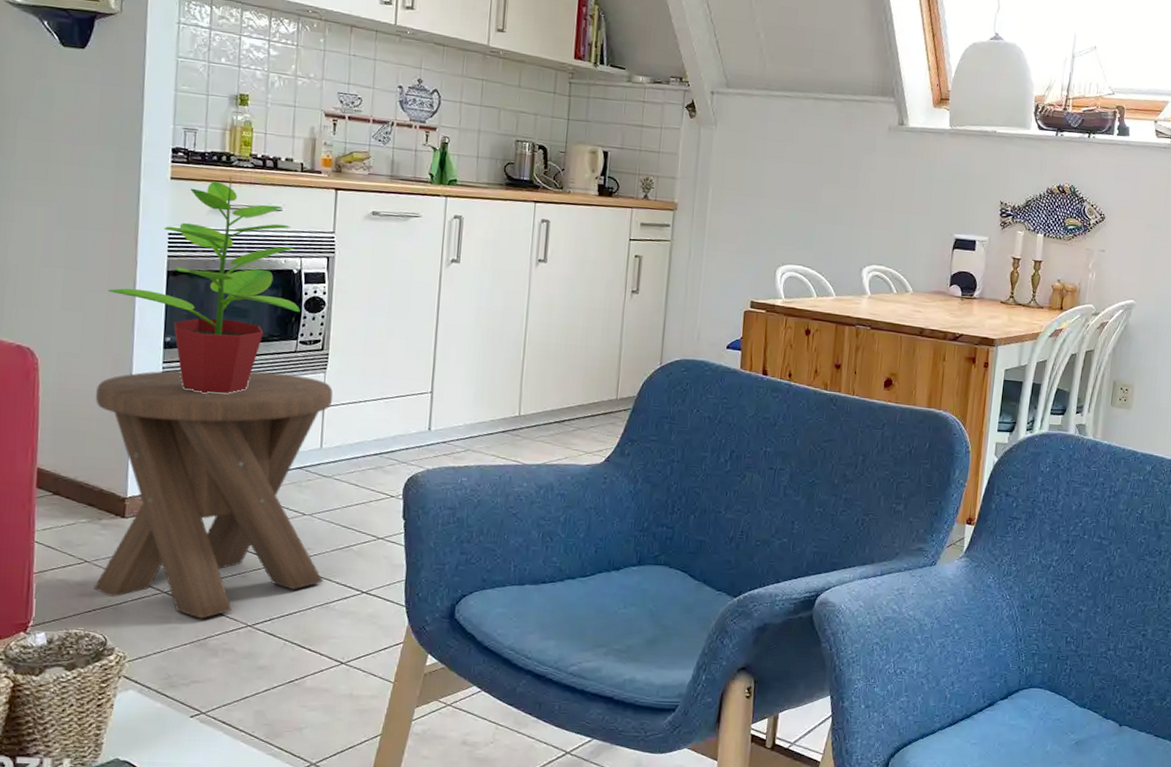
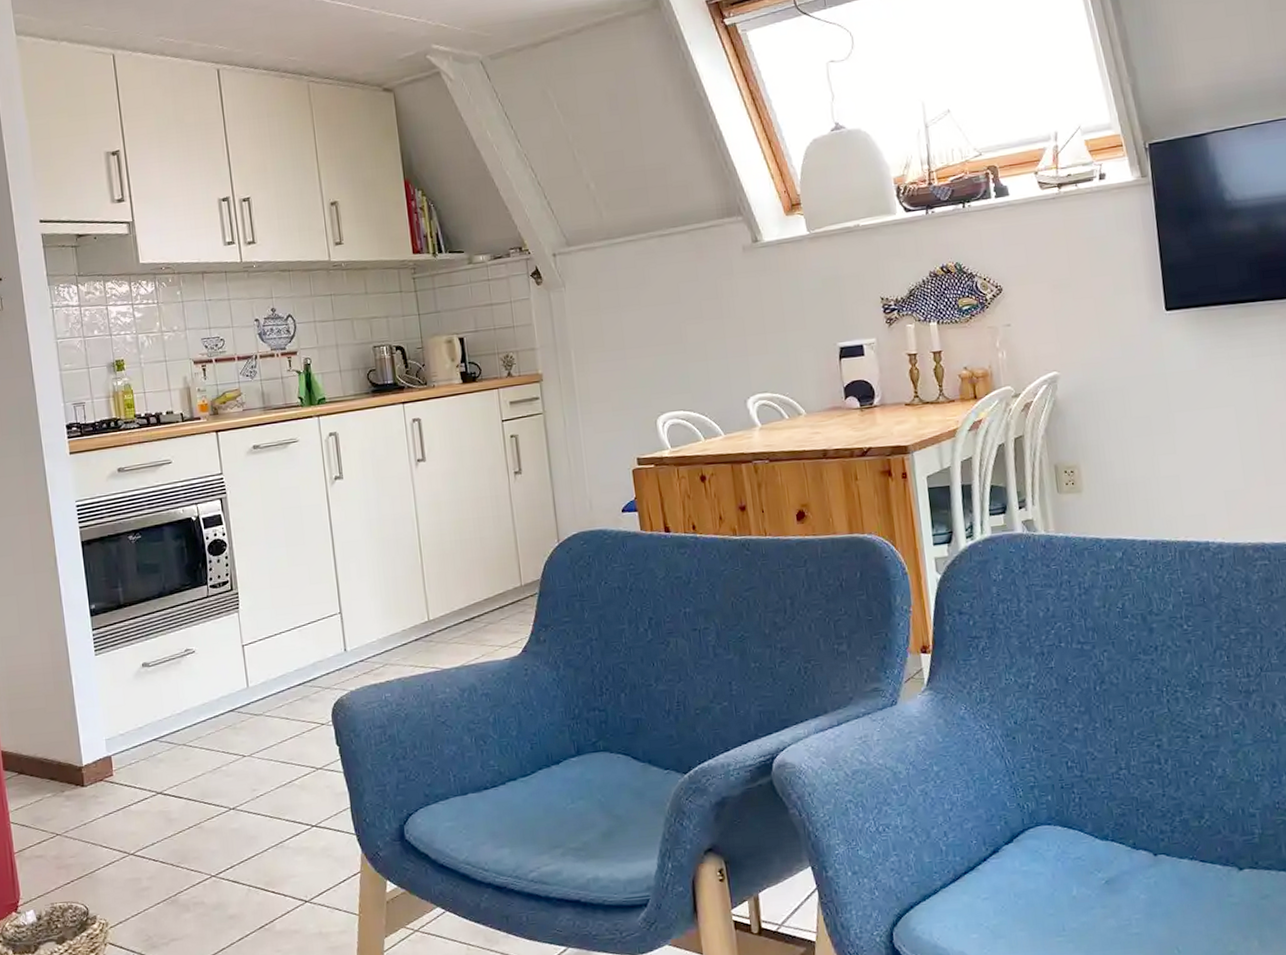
music stool: present [94,370,333,619] -> none [39,619,273,876]
potted plant: present [109,176,301,393] -> none [34,440,205,653]

